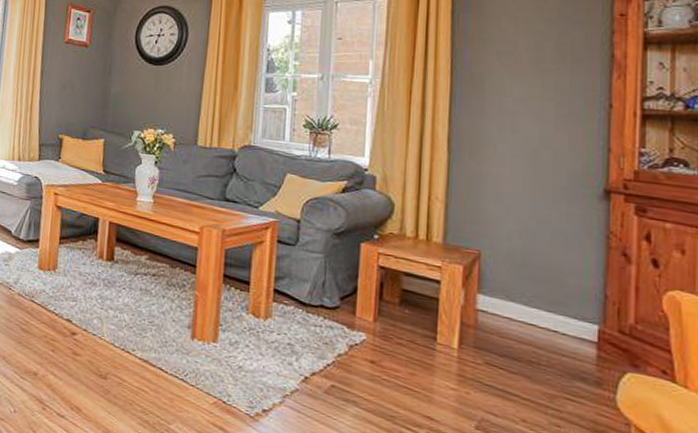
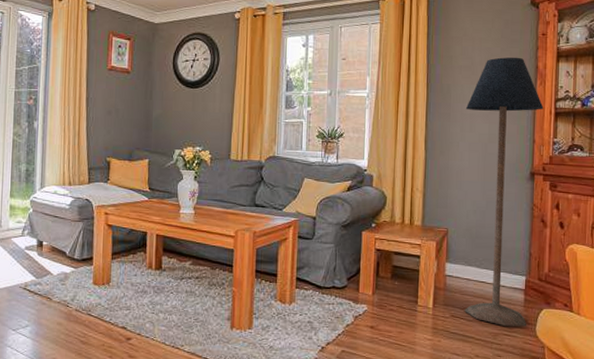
floor lamp: none [505,42,624,393] -> present [464,57,544,327]

